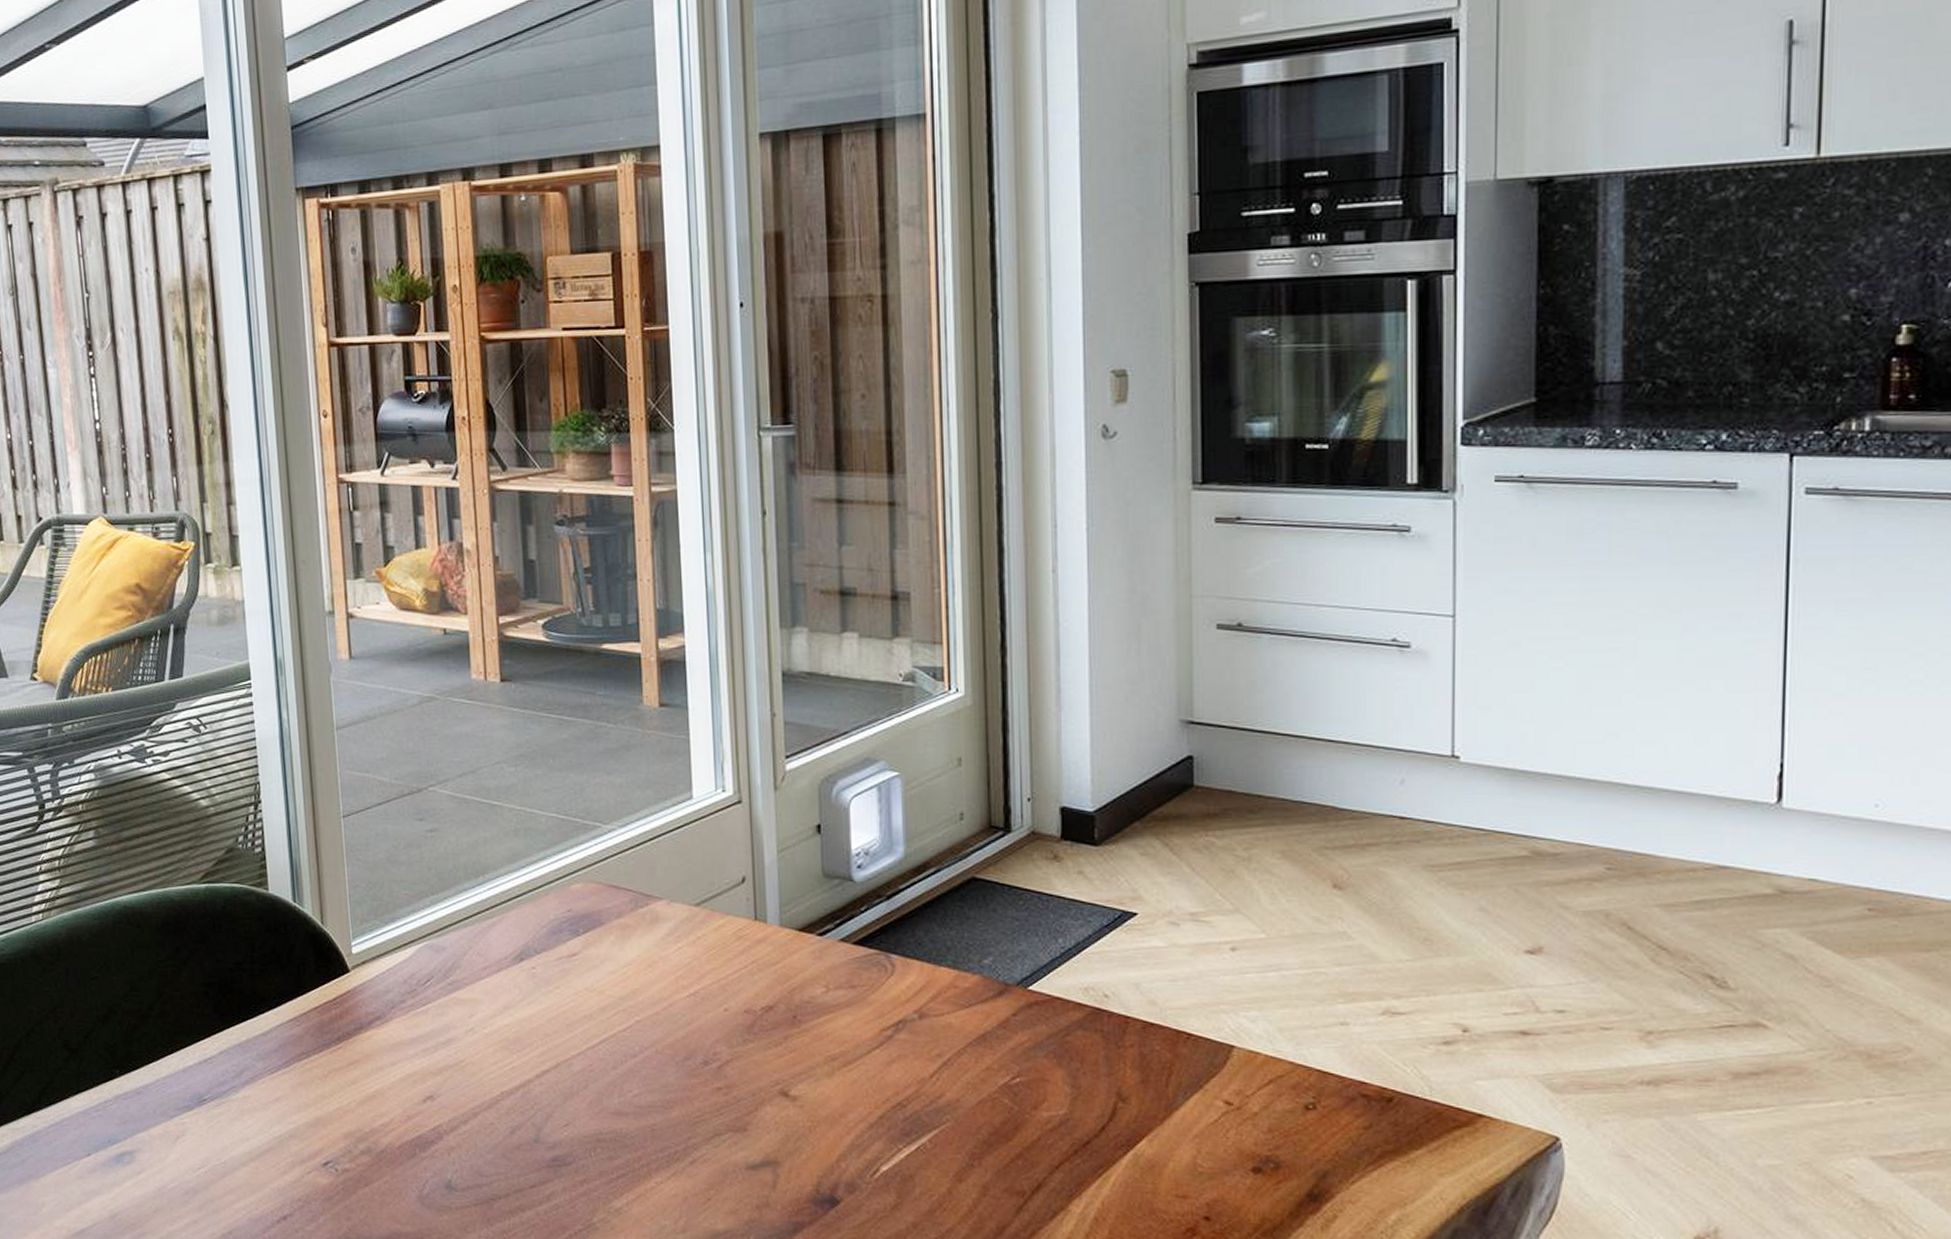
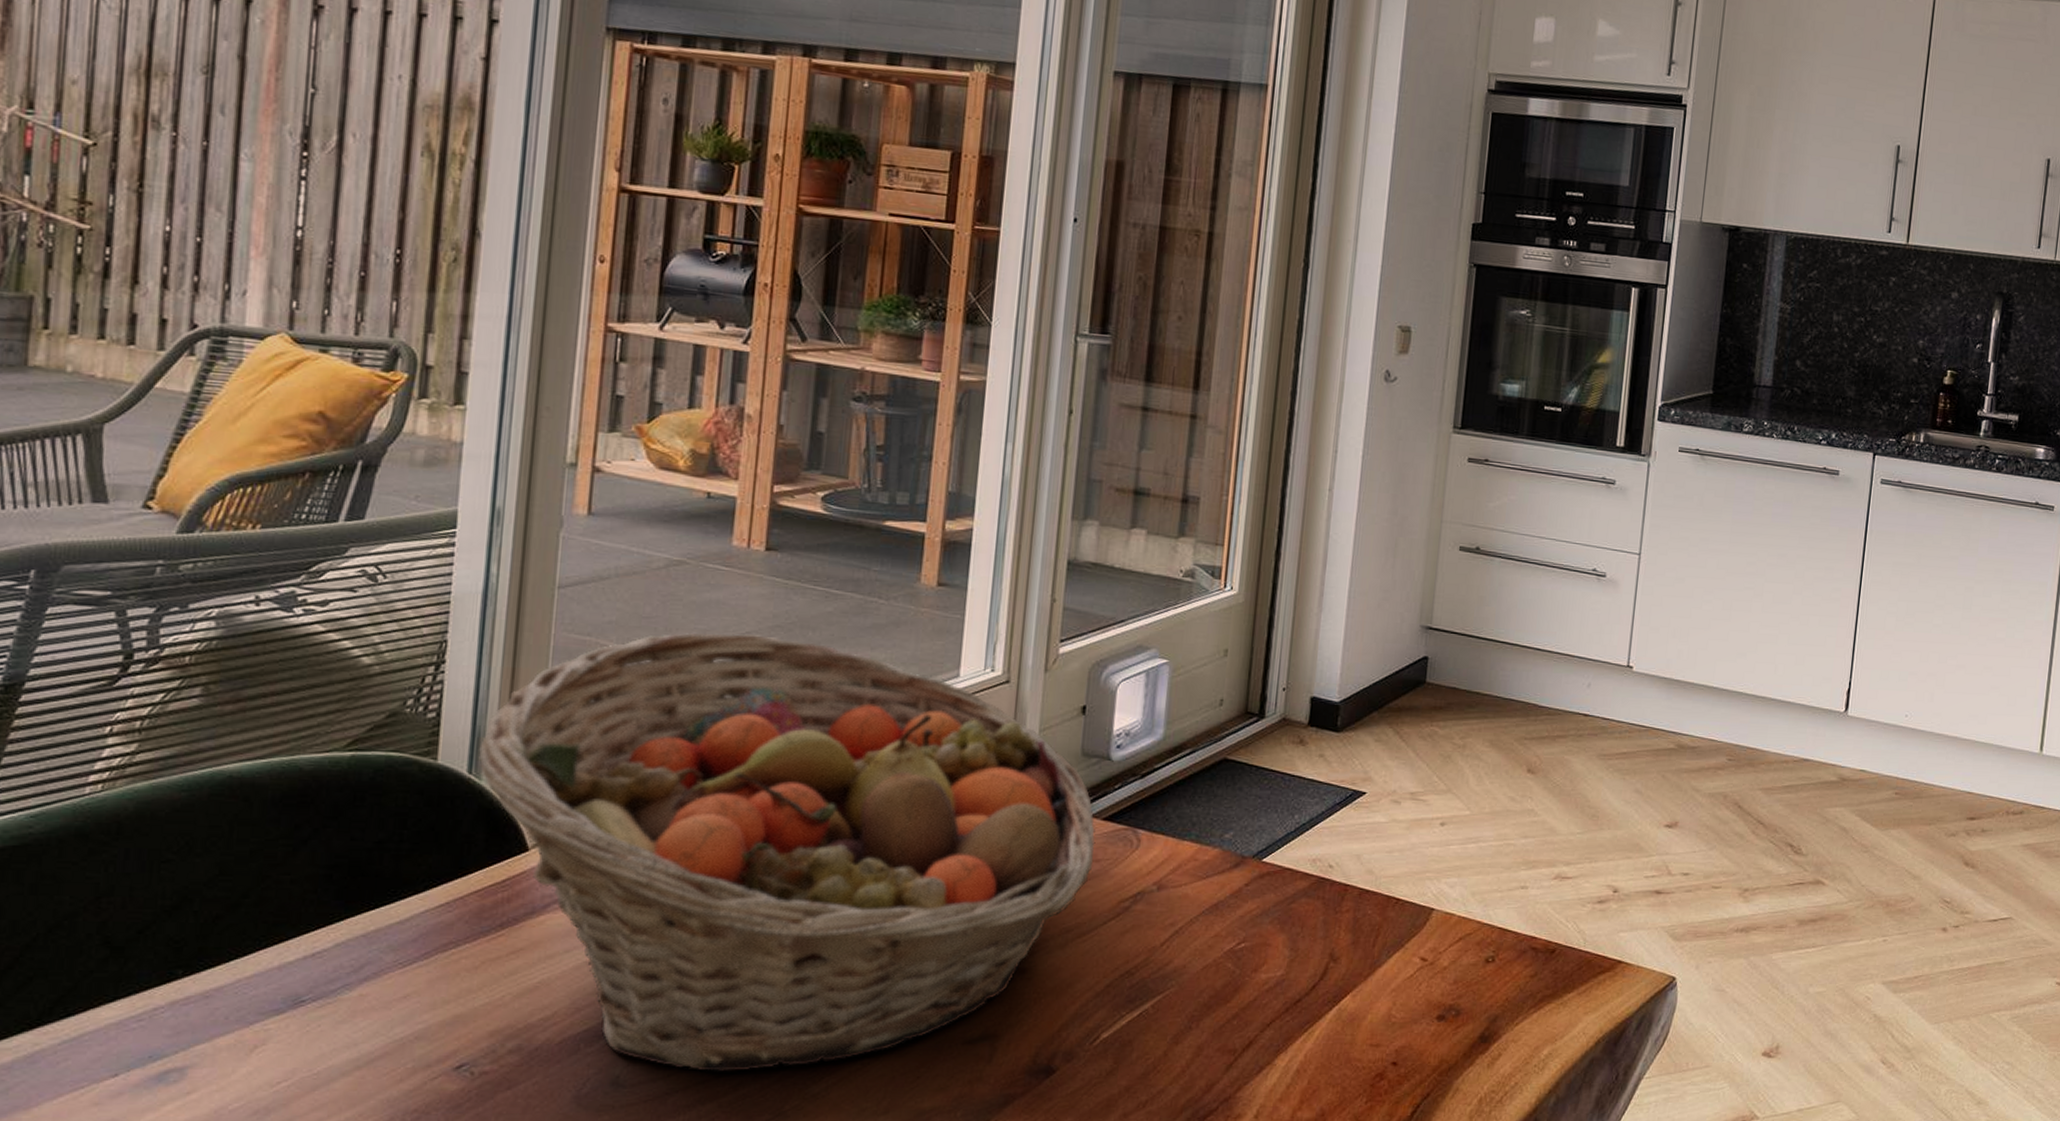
fruit basket: none [298,765,850,1183] -> present [478,632,1096,1072]

